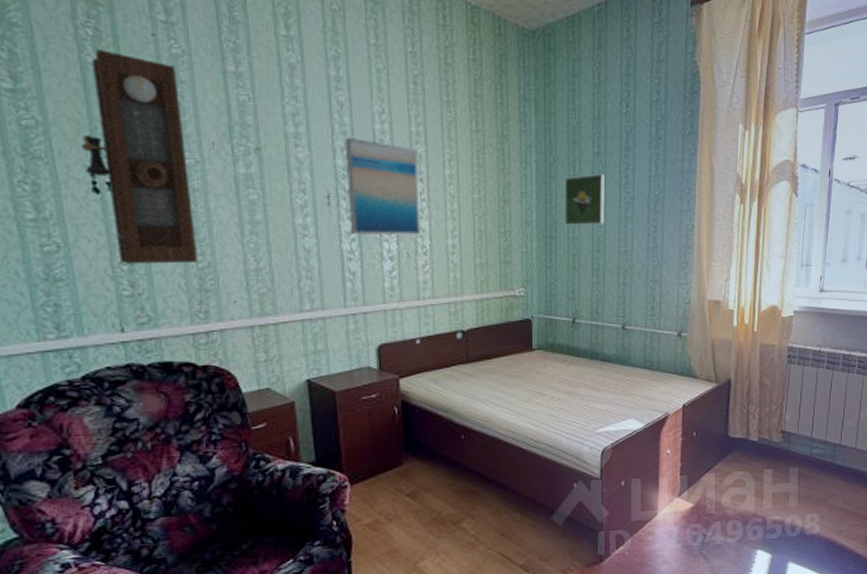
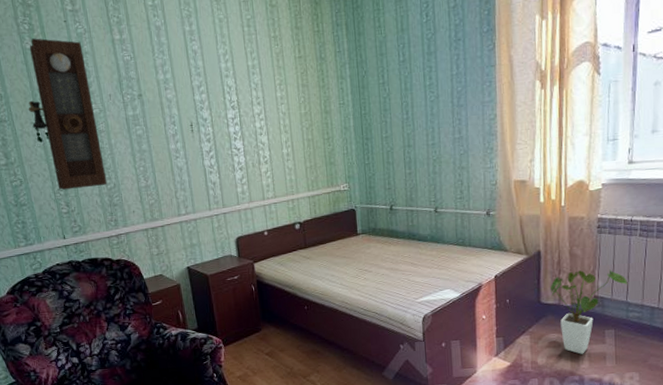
wall art: present [344,138,422,236] -> none [199,77,263,153]
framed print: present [564,173,605,225] -> none [375,78,413,127]
house plant: none [739,402,814,494] -> present [551,269,628,354]

